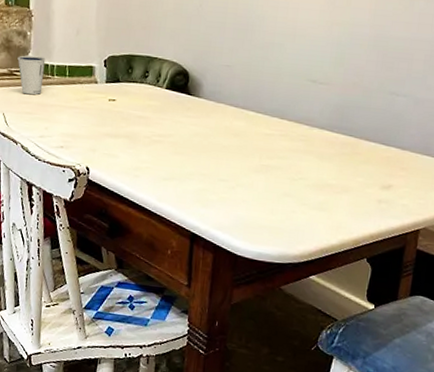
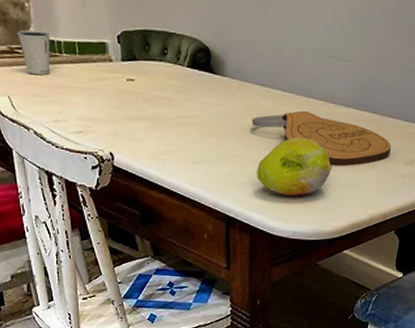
cutting board: none [223,131,367,189] -> present [251,110,391,167]
fruit: none [224,157,303,217] -> present [257,137,333,197]

